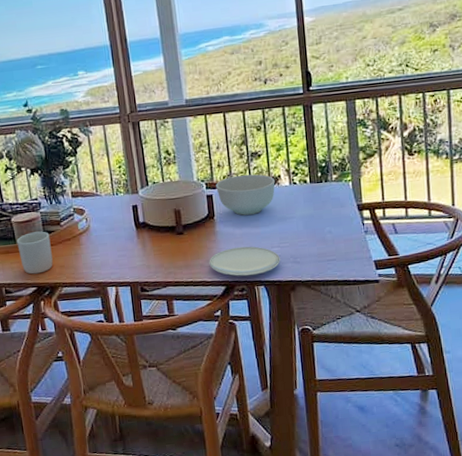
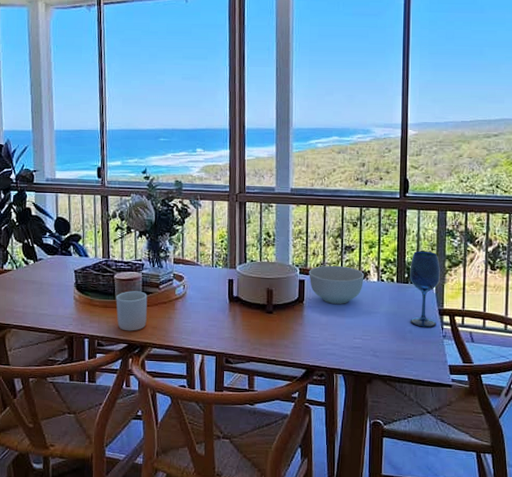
plate: present [209,246,280,277] -> none [293,333,361,363]
wineglass: none [322,145,357,226] -> present [410,251,440,328]

